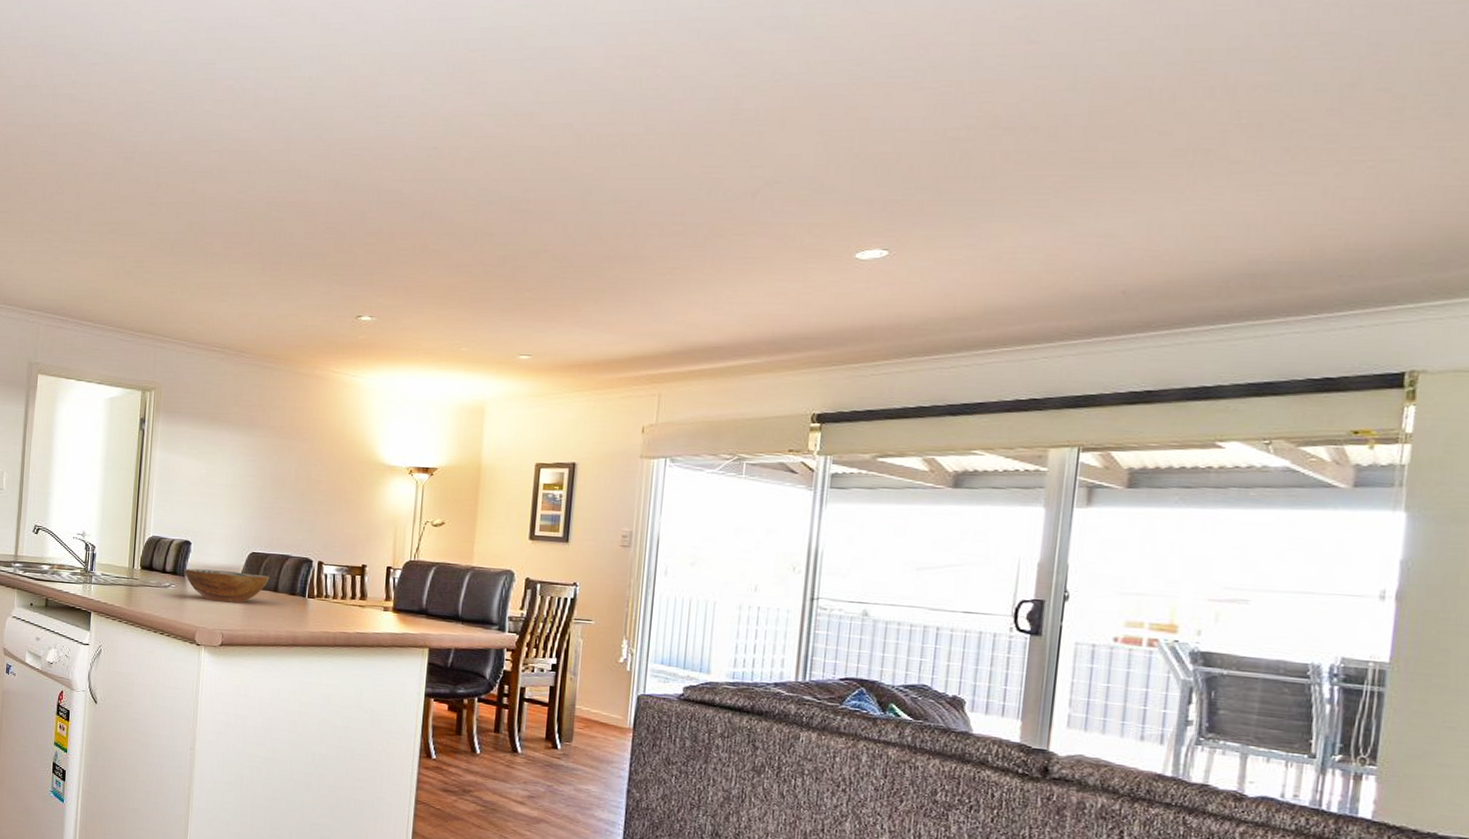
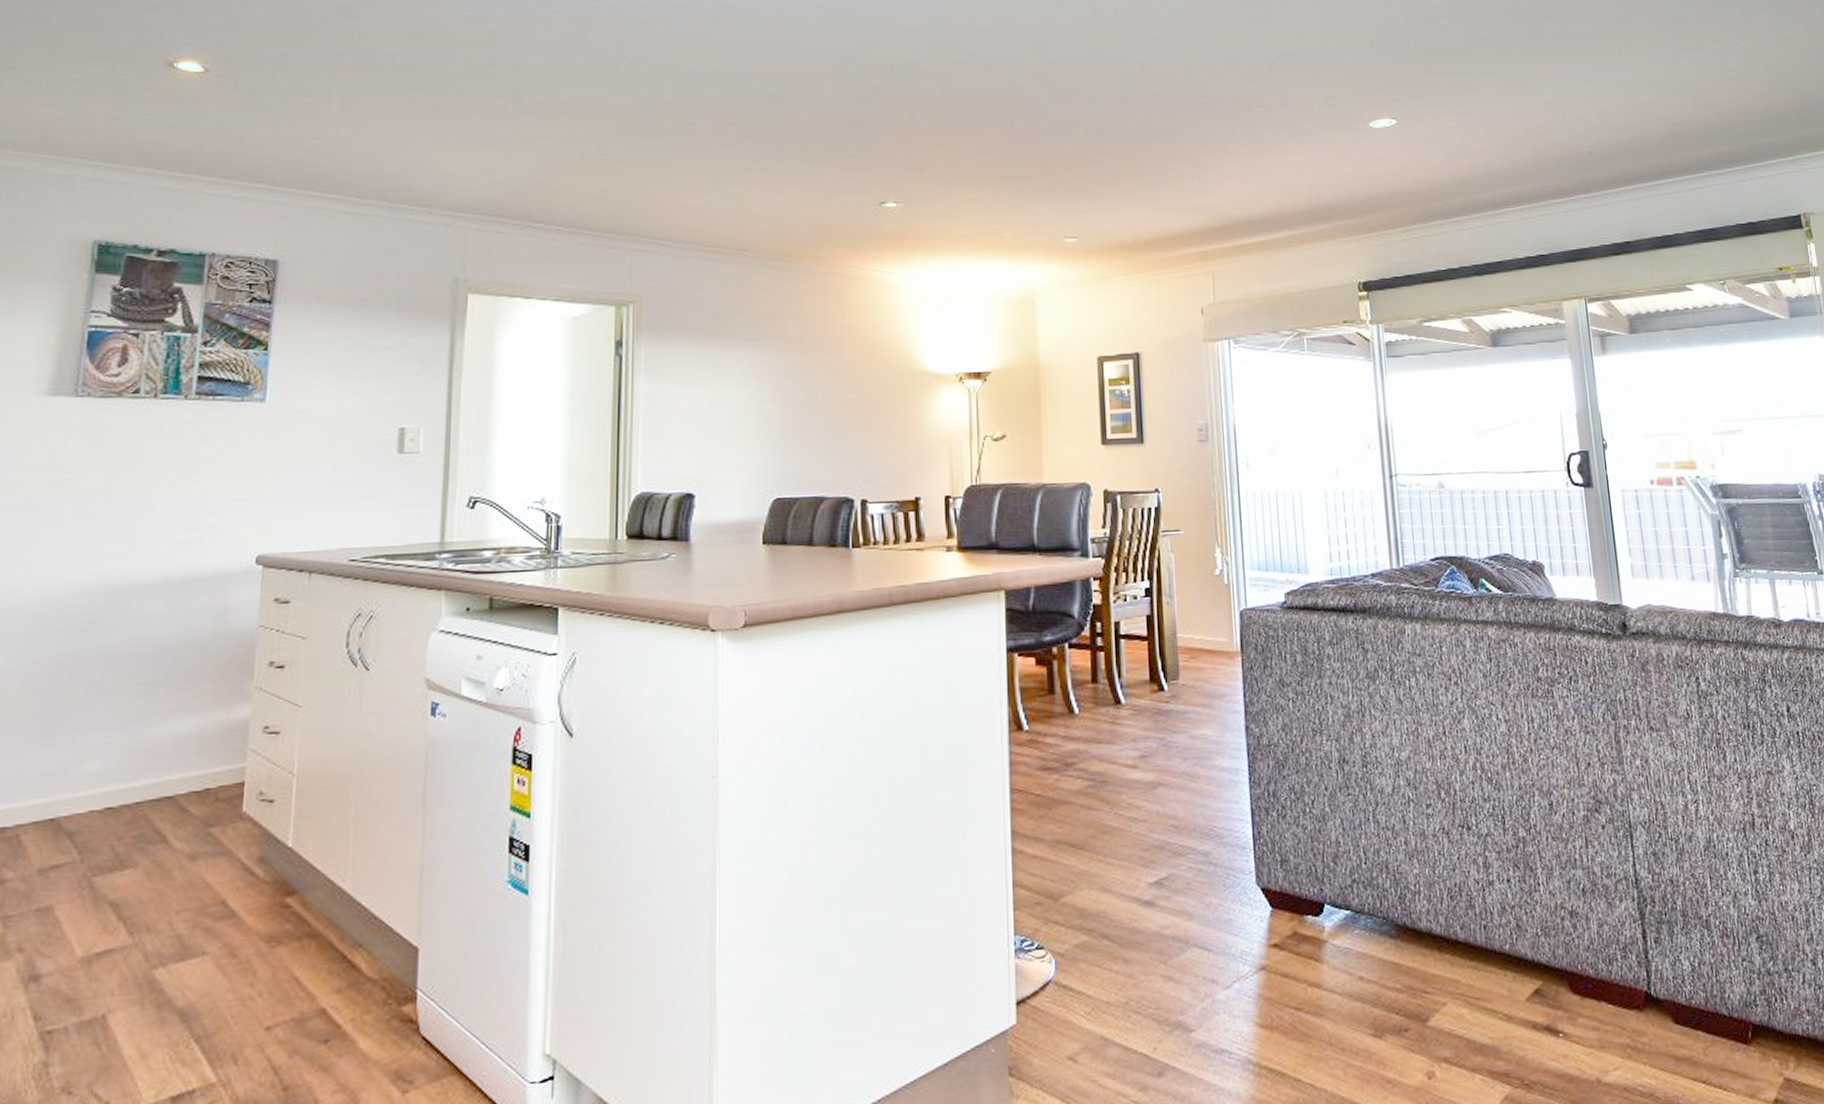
bowl: present [184,568,270,604] -> none [687,525,801,569]

